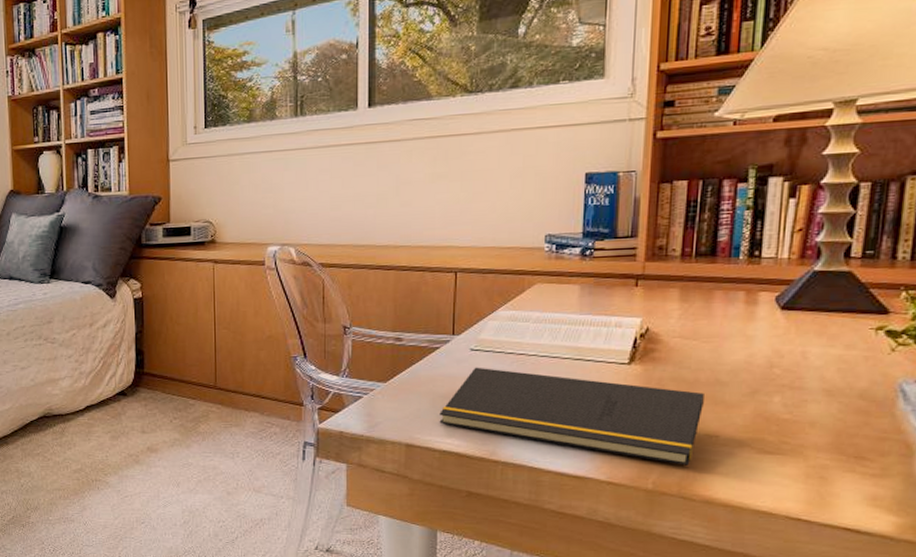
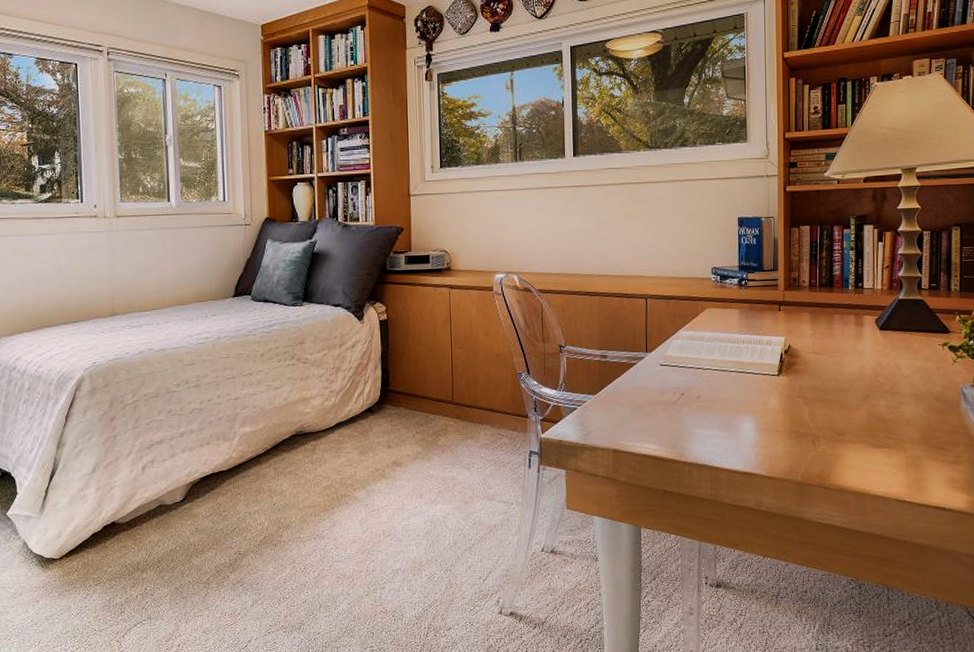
notepad: present [439,367,704,466] -> none [639,380,833,460]

